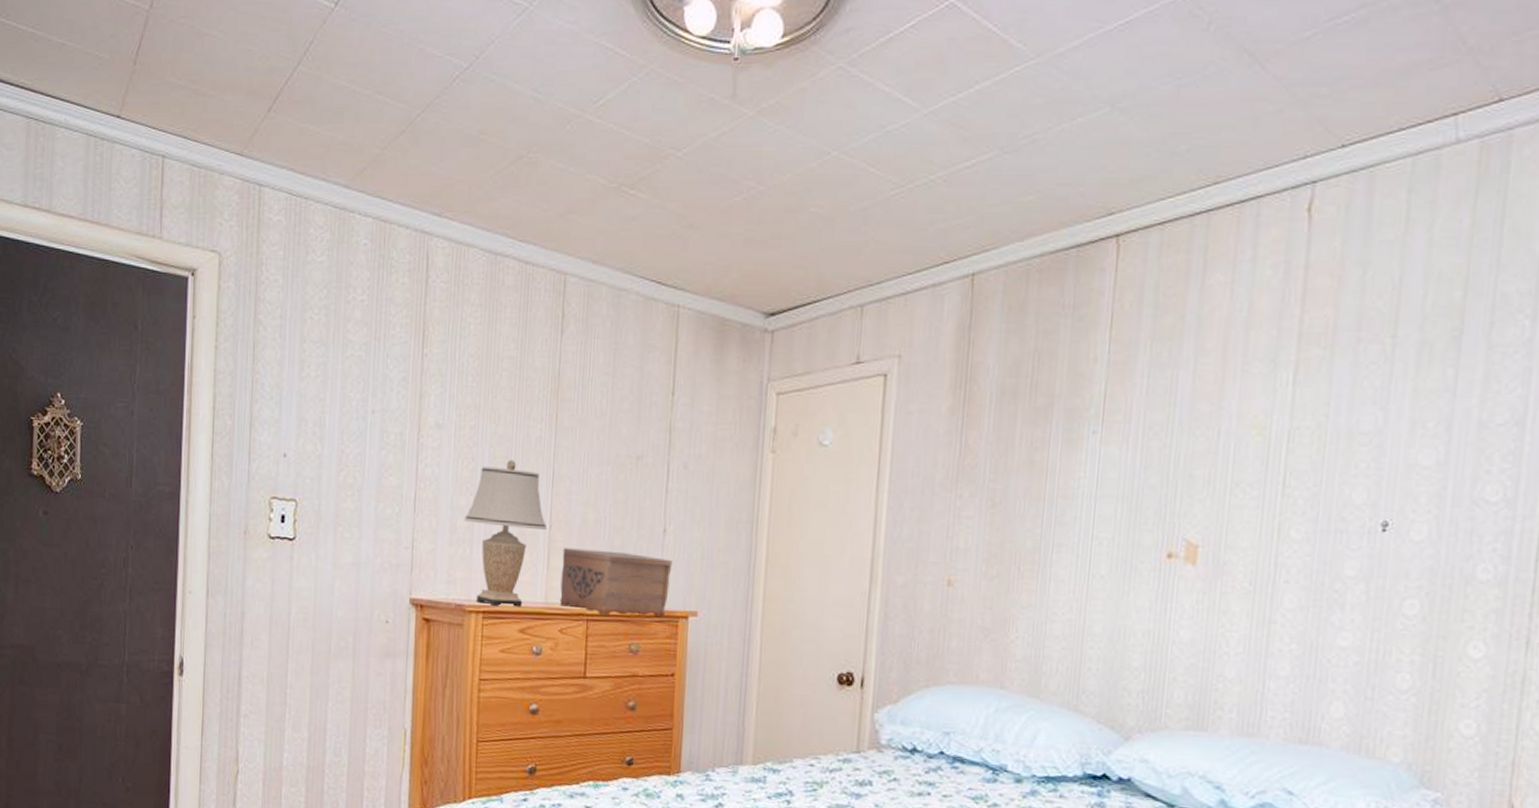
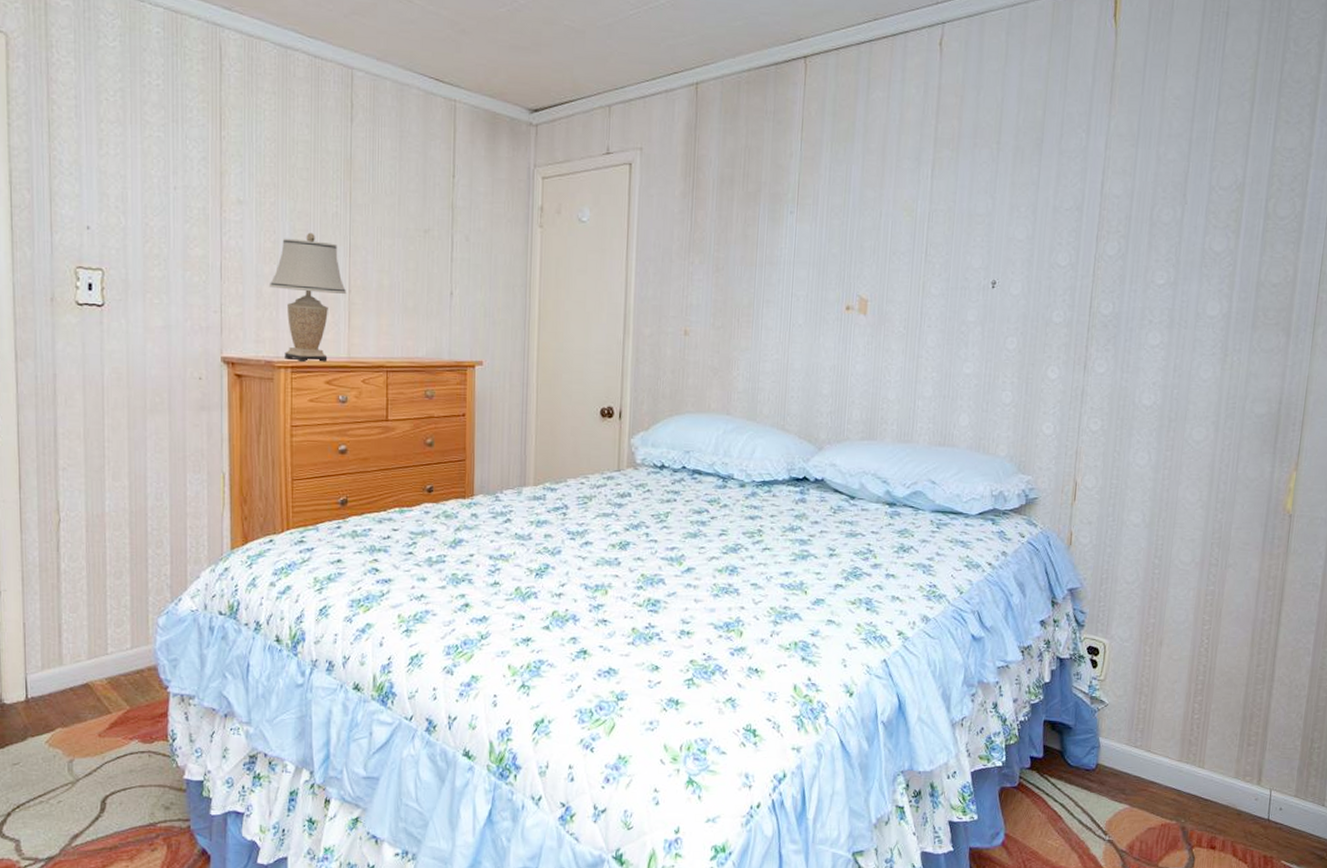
decorative box: present [559,548,673,618] -> none [361,309,460,368]

